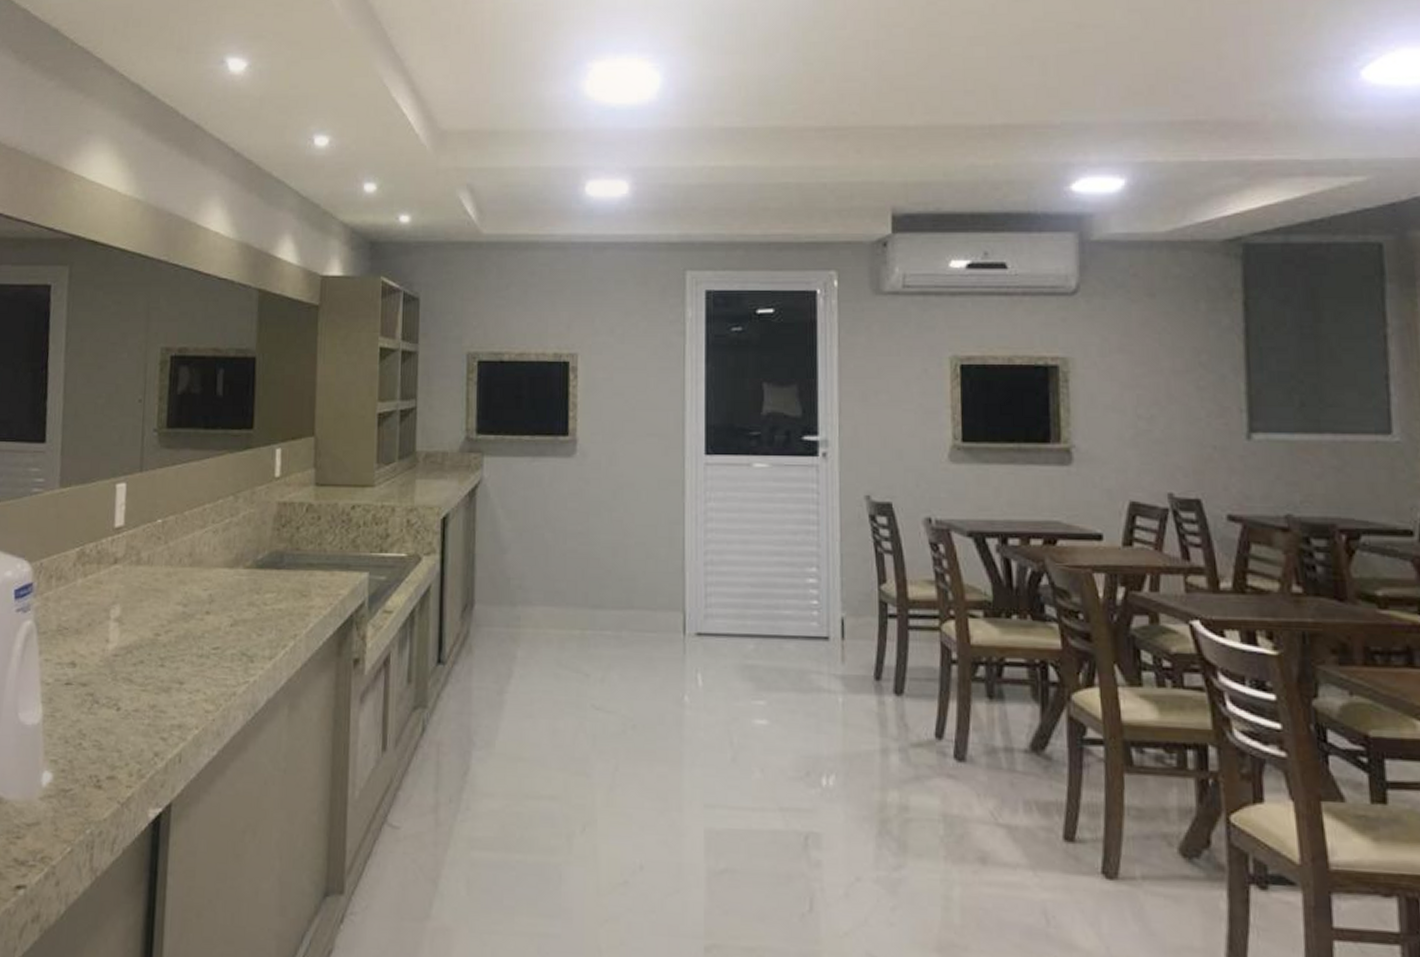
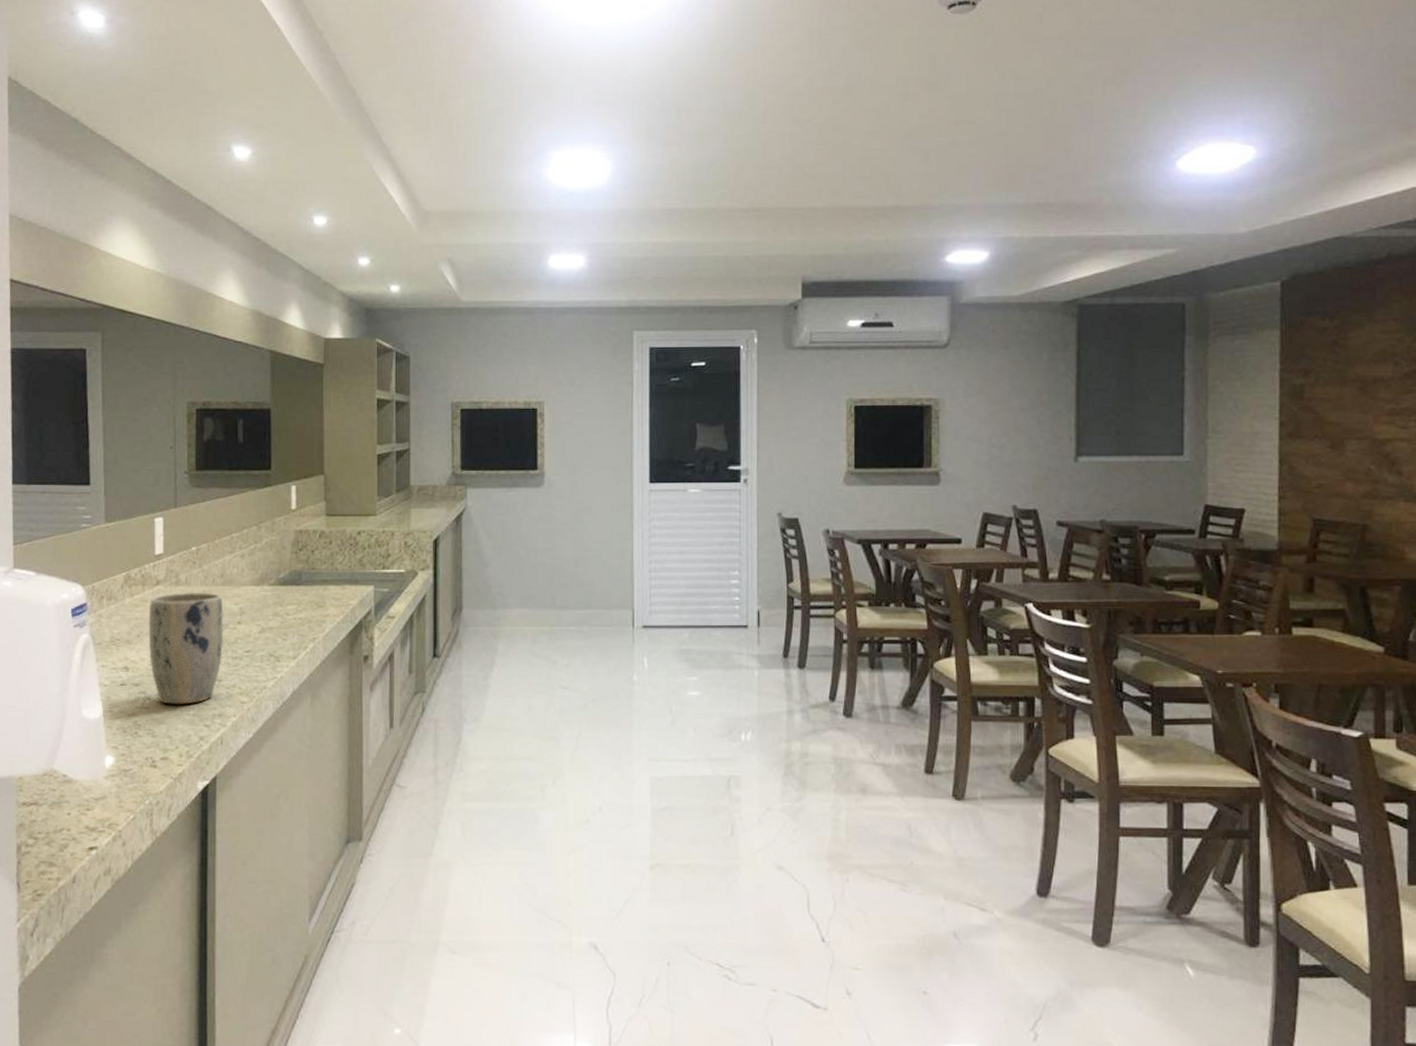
plant pot: none [100,574,190,711] -> present [148,592,224,705]

